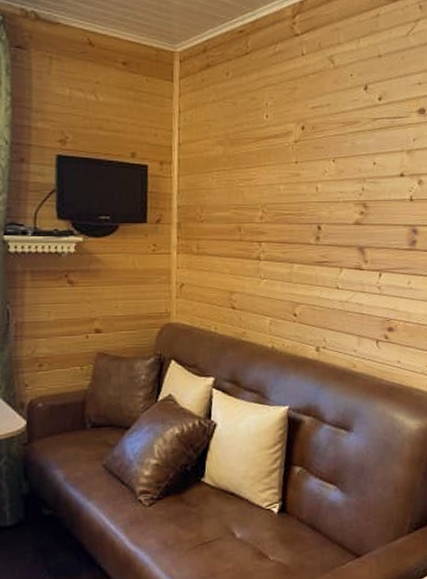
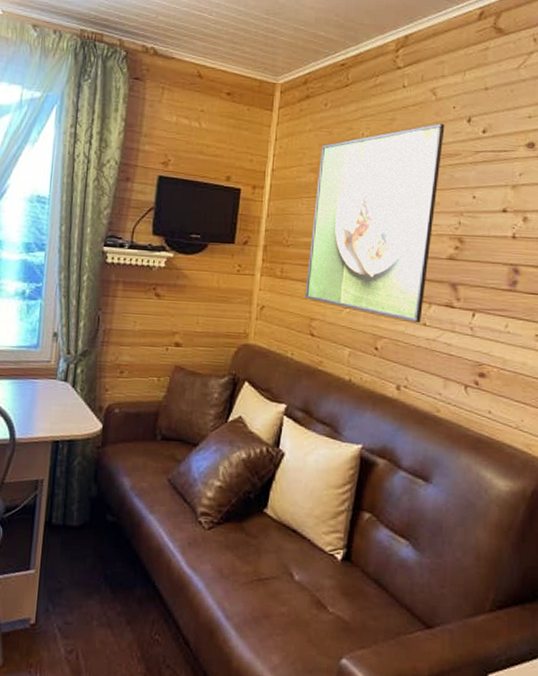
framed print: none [222,91,344,288] -> present [304,123,445,324]

